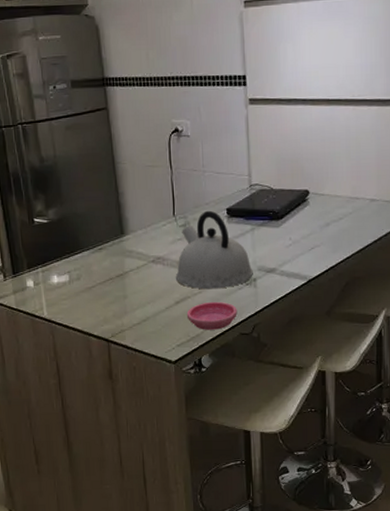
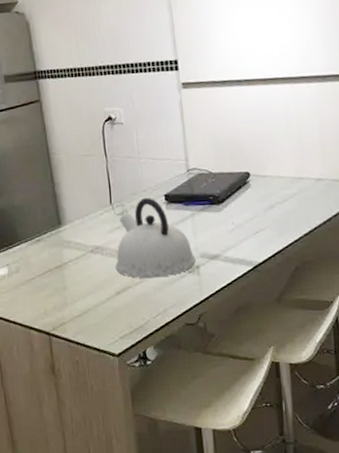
saucer: present [186,301,237,330] -> none [128,290,181,321]

